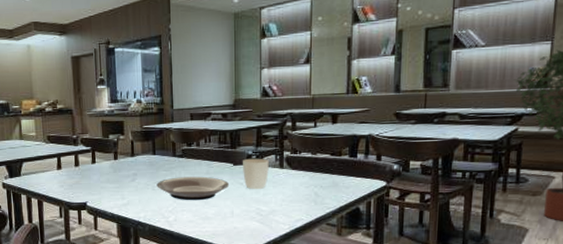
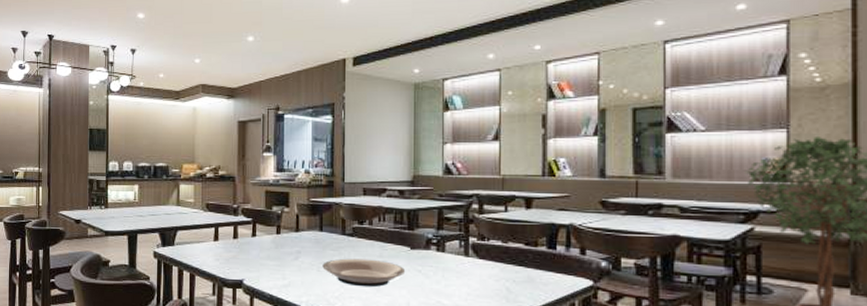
cup: present [243,158,269,190] -> none [421,242,452,280]

